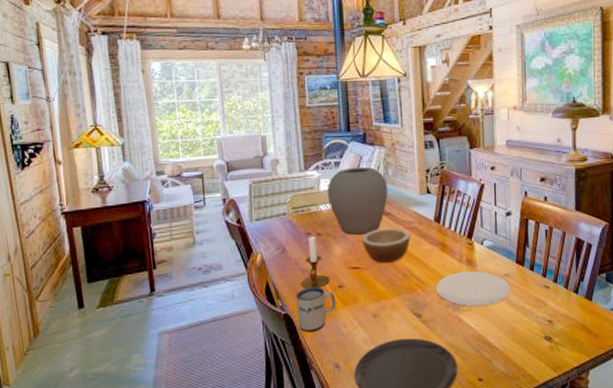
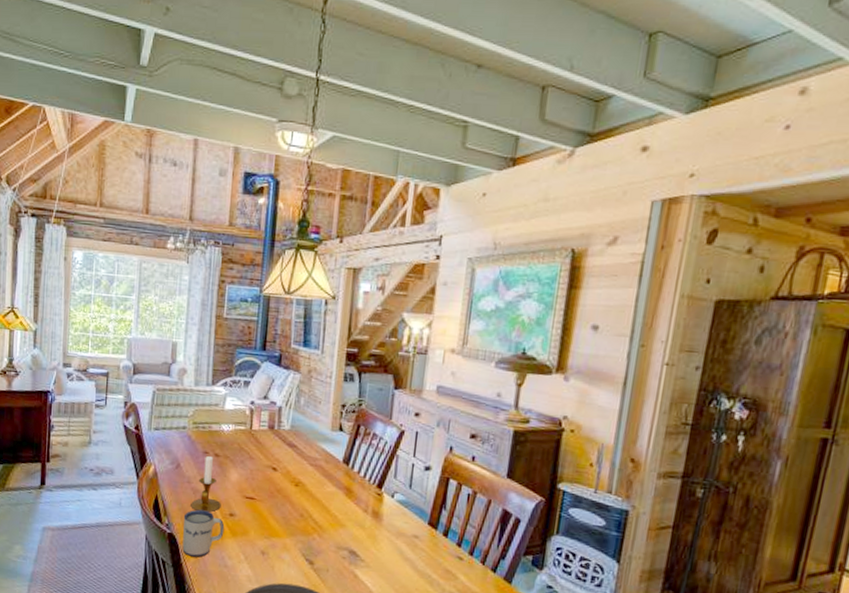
vase: present [327,166,388,235] -> none [232,389,298,464]
bowl: present [361,228,411,263] -> none [260,460,314,499]
plate: present [436,271,511,307] -> none [334,523,419,567]

